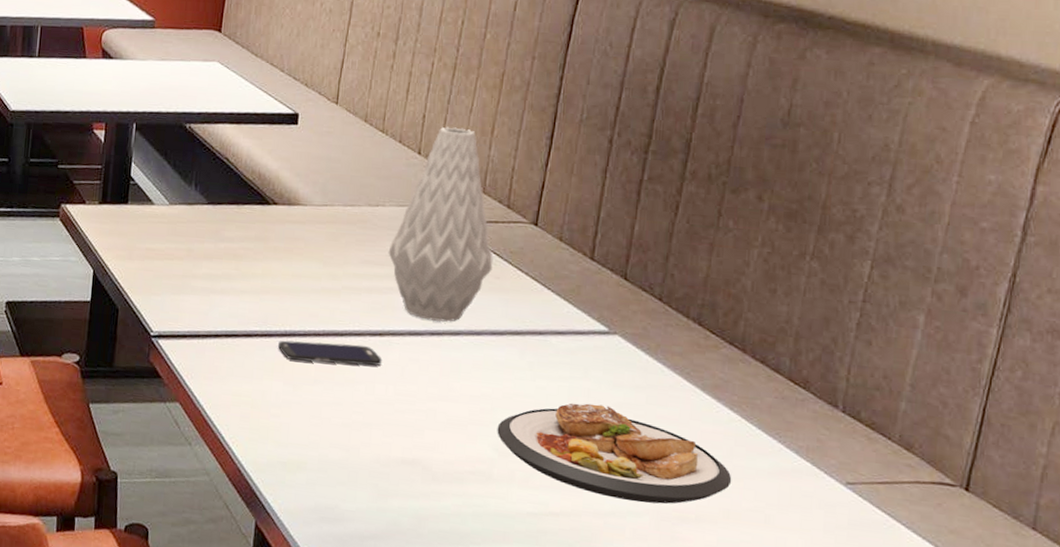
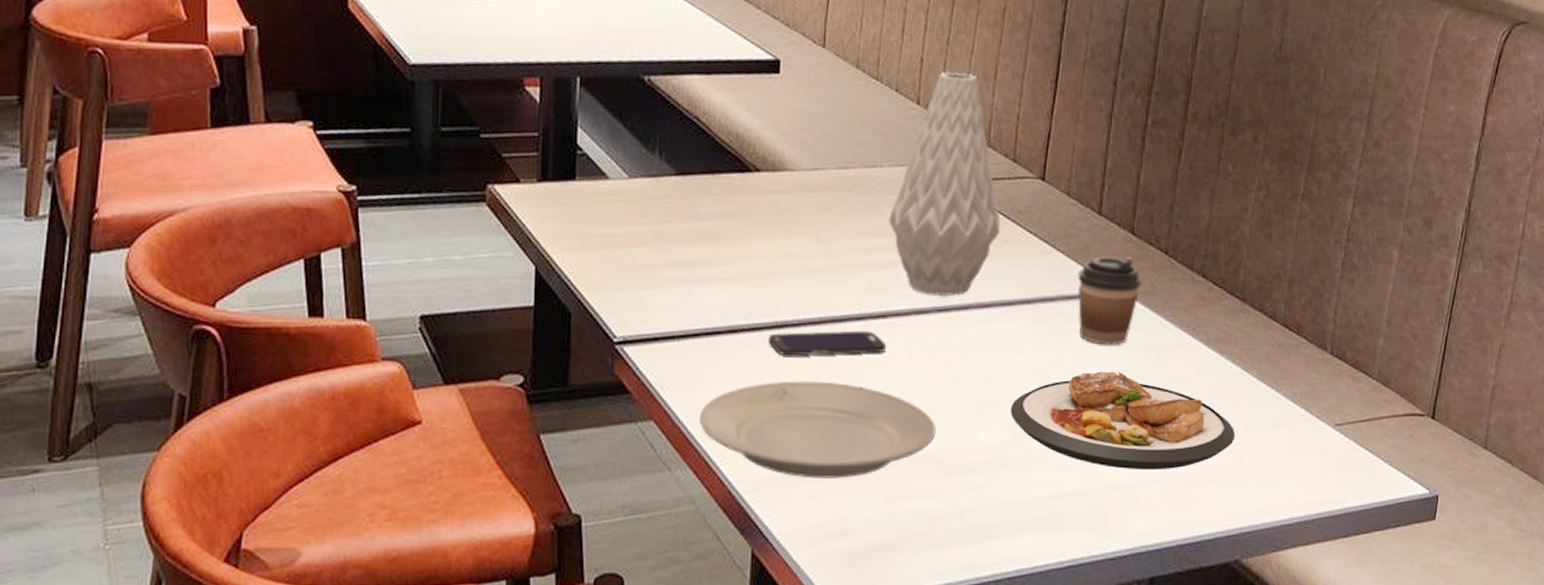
plate: none [217,381,426,471] -> present [700,381,936,478]
coffee cup: none [567,298,634,381] -> present [1078,256,1142,345]

